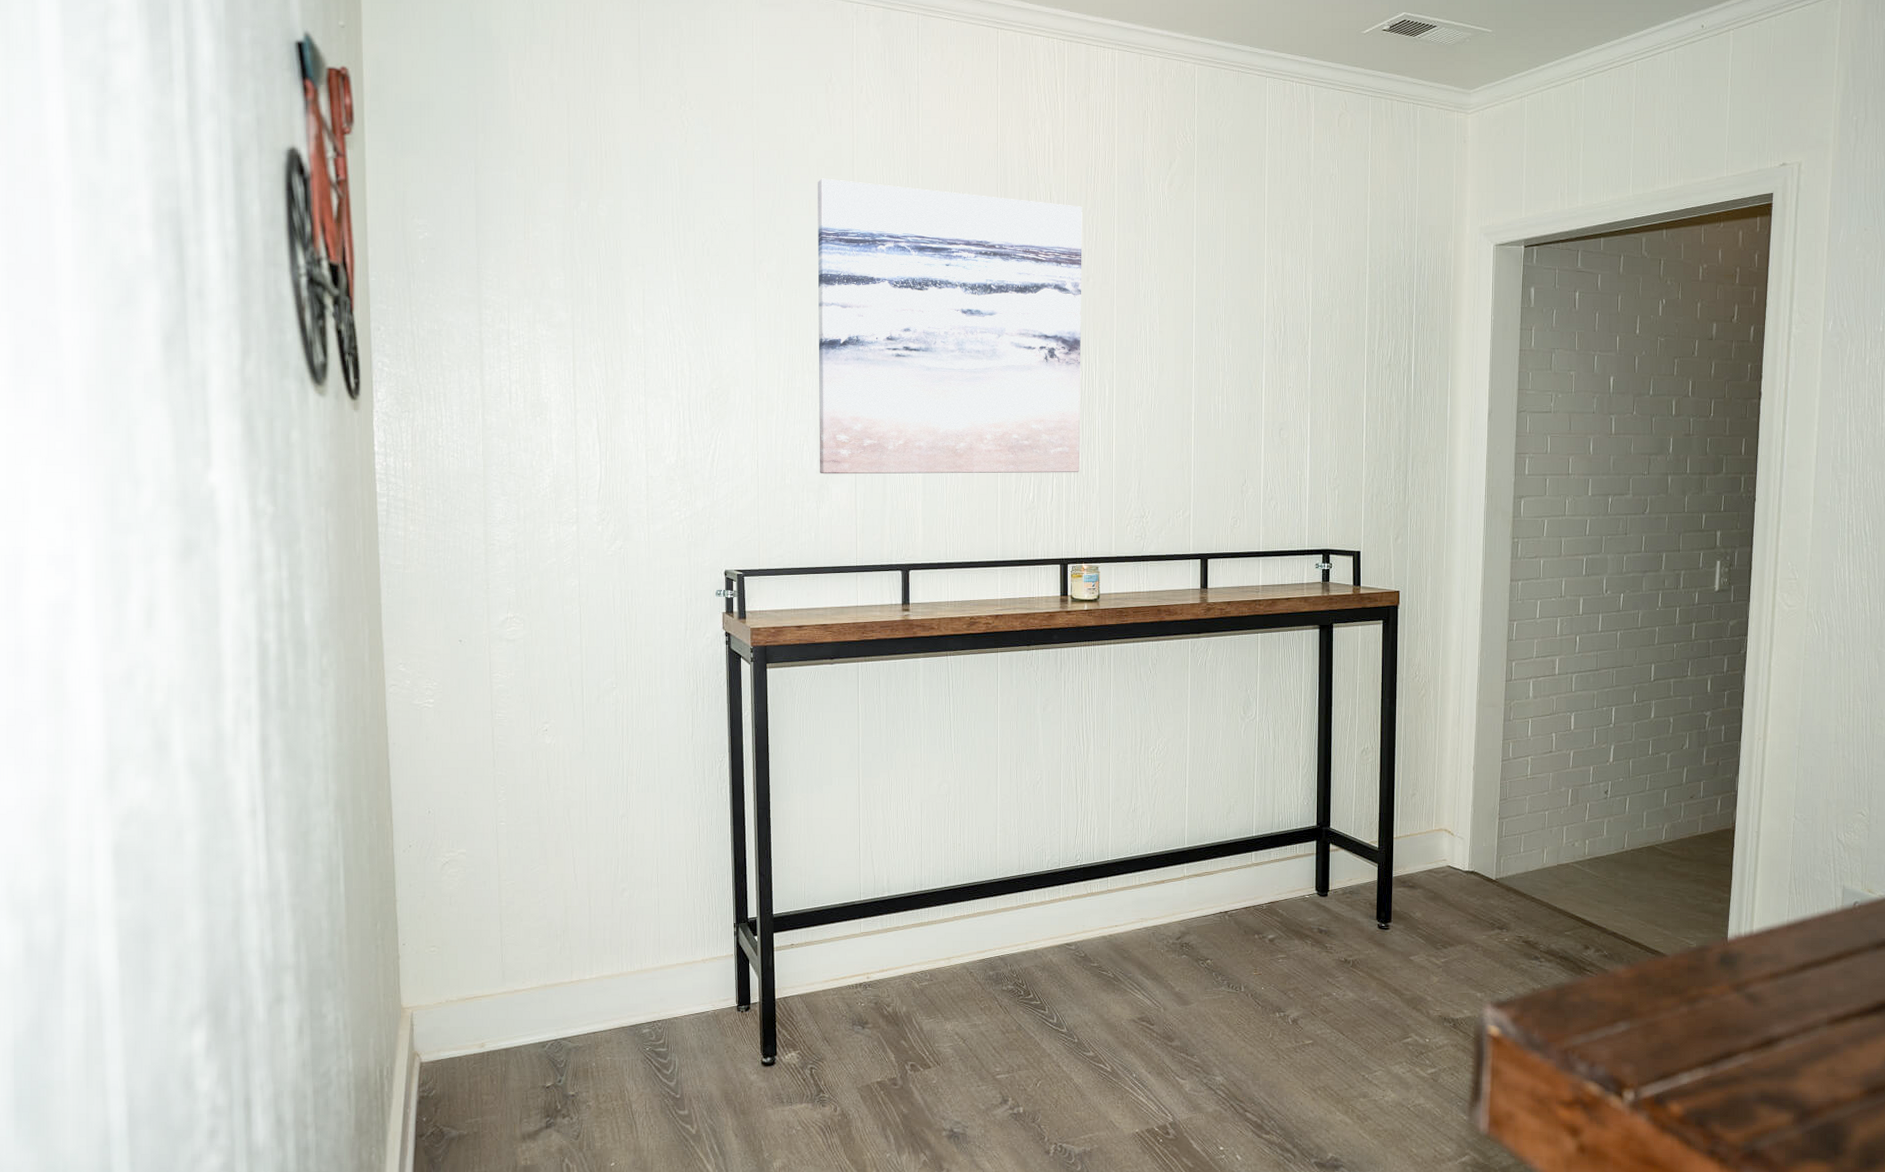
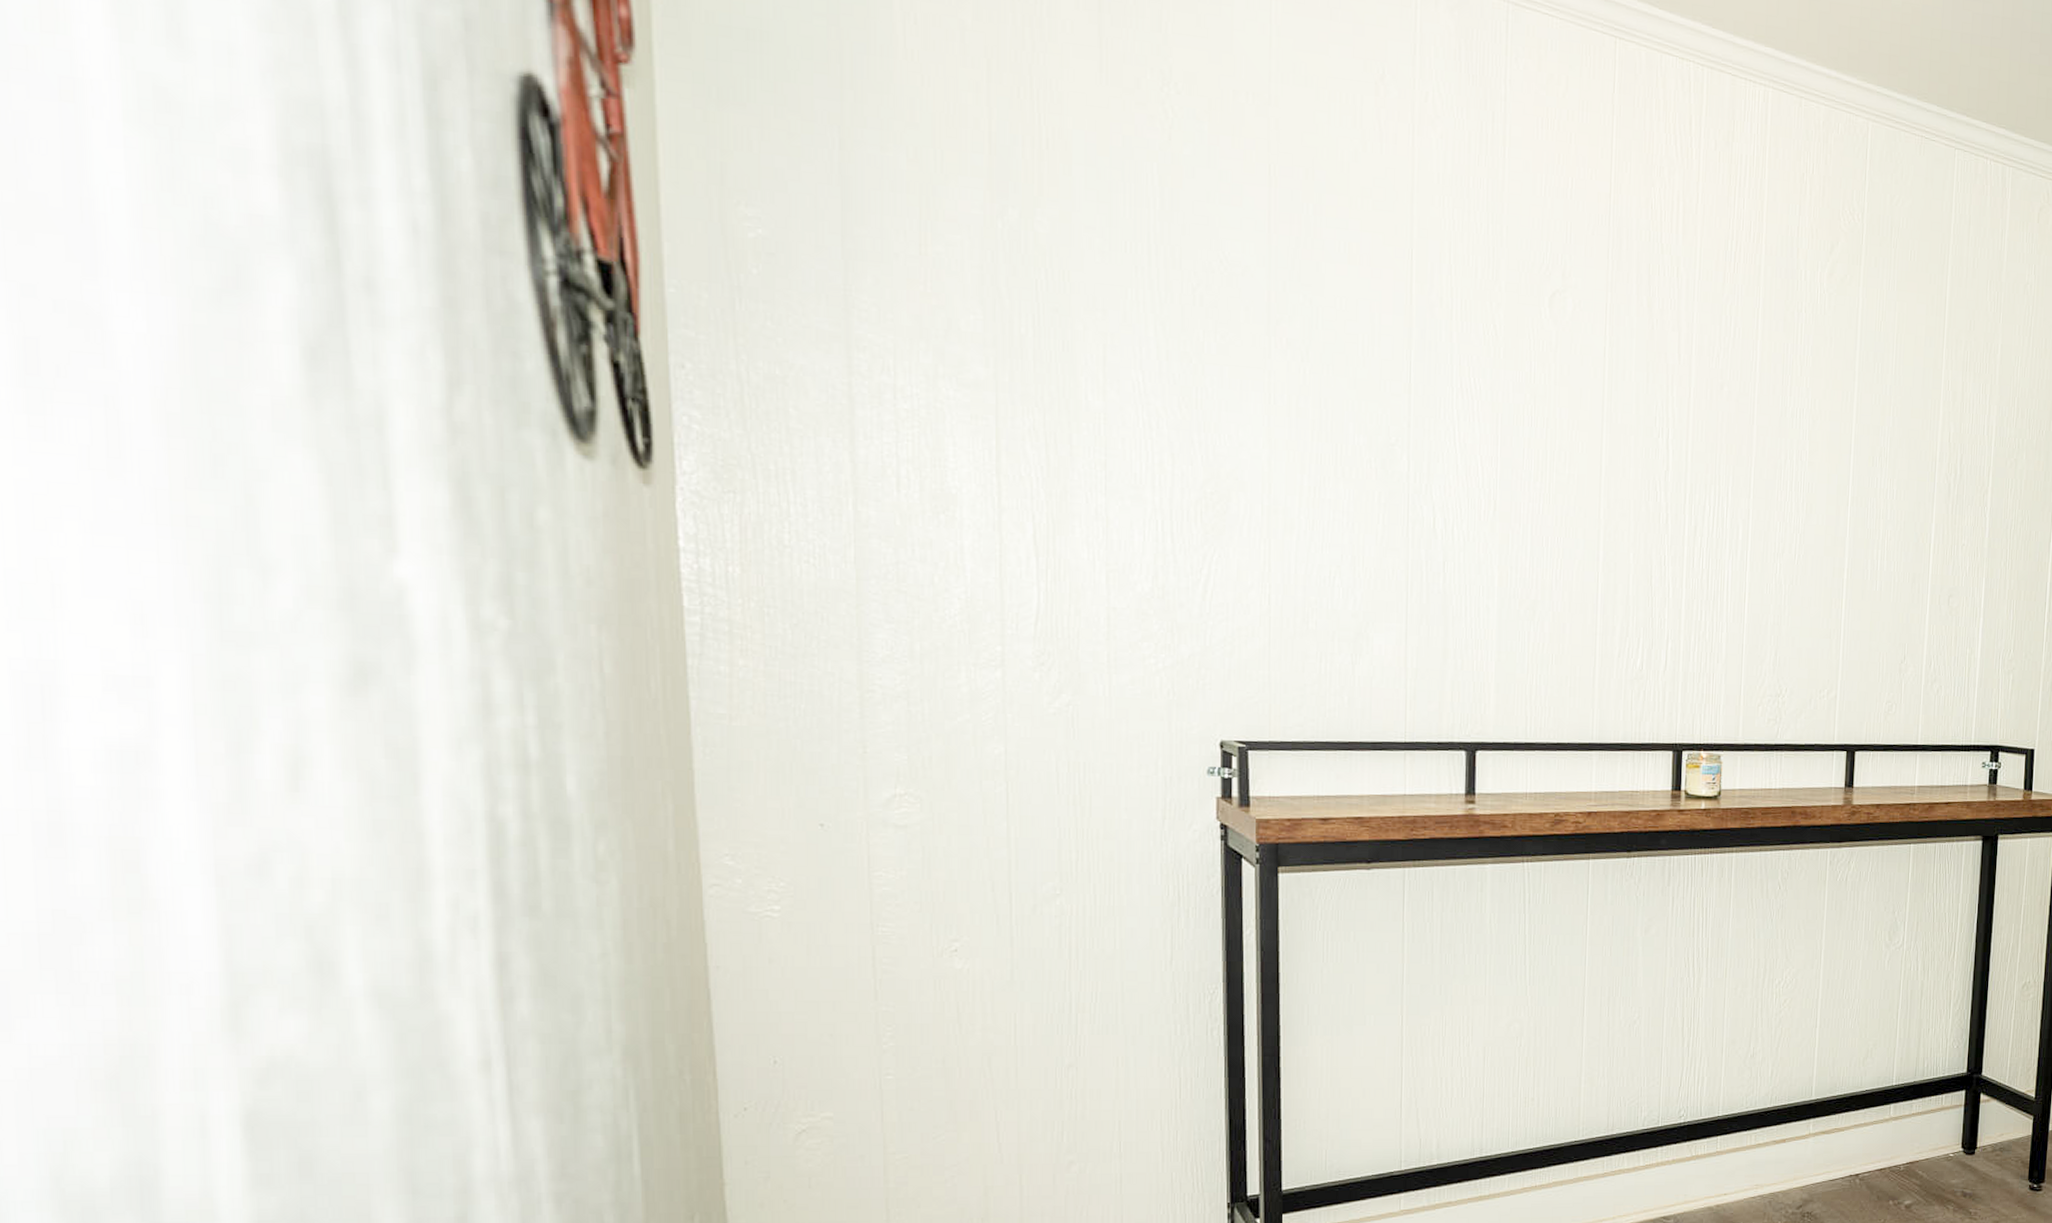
wall art: present [817,178,1082,474] -> none [1356,214,1718,636]

